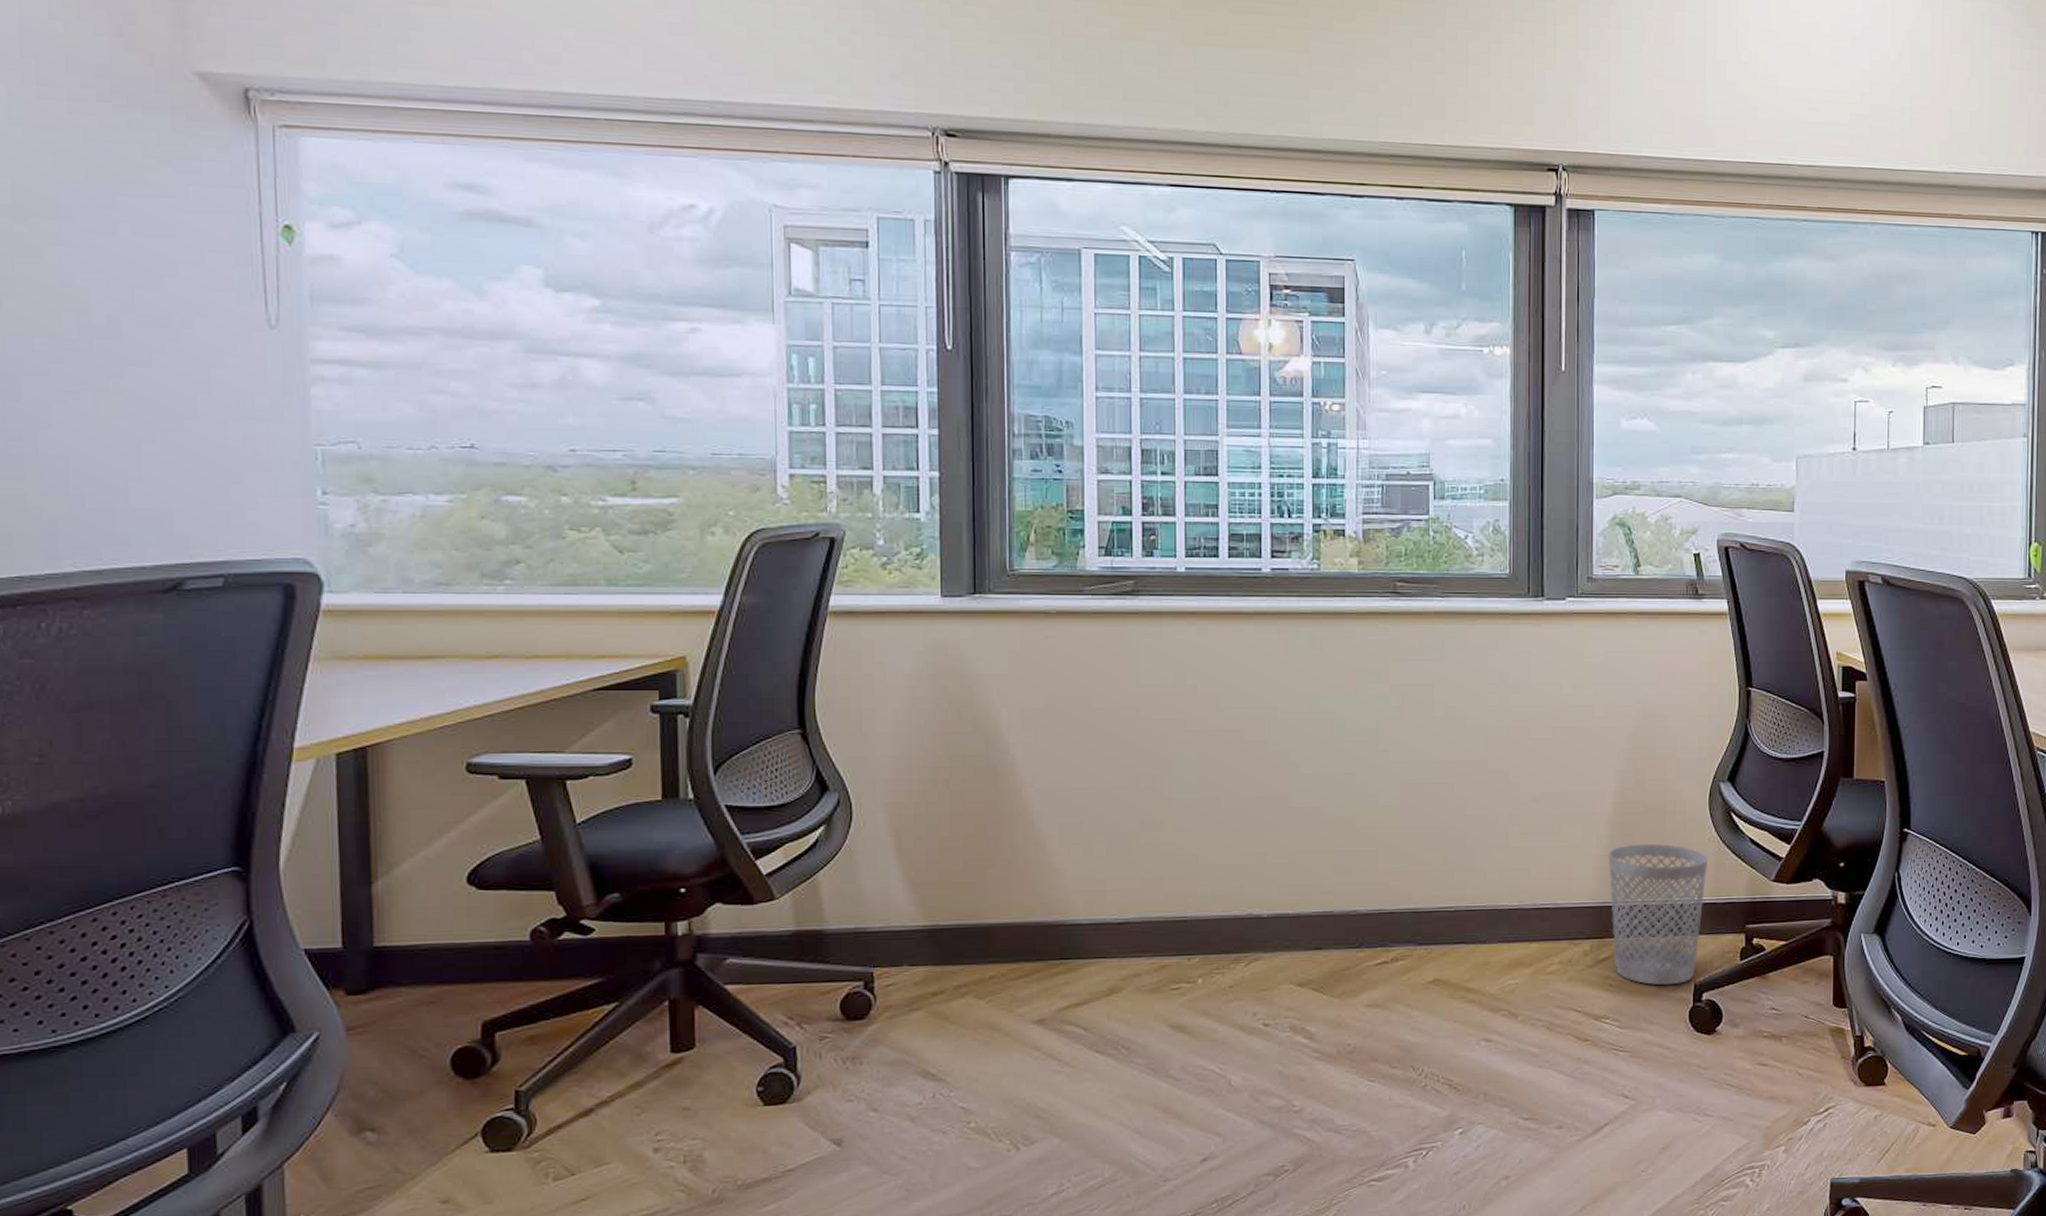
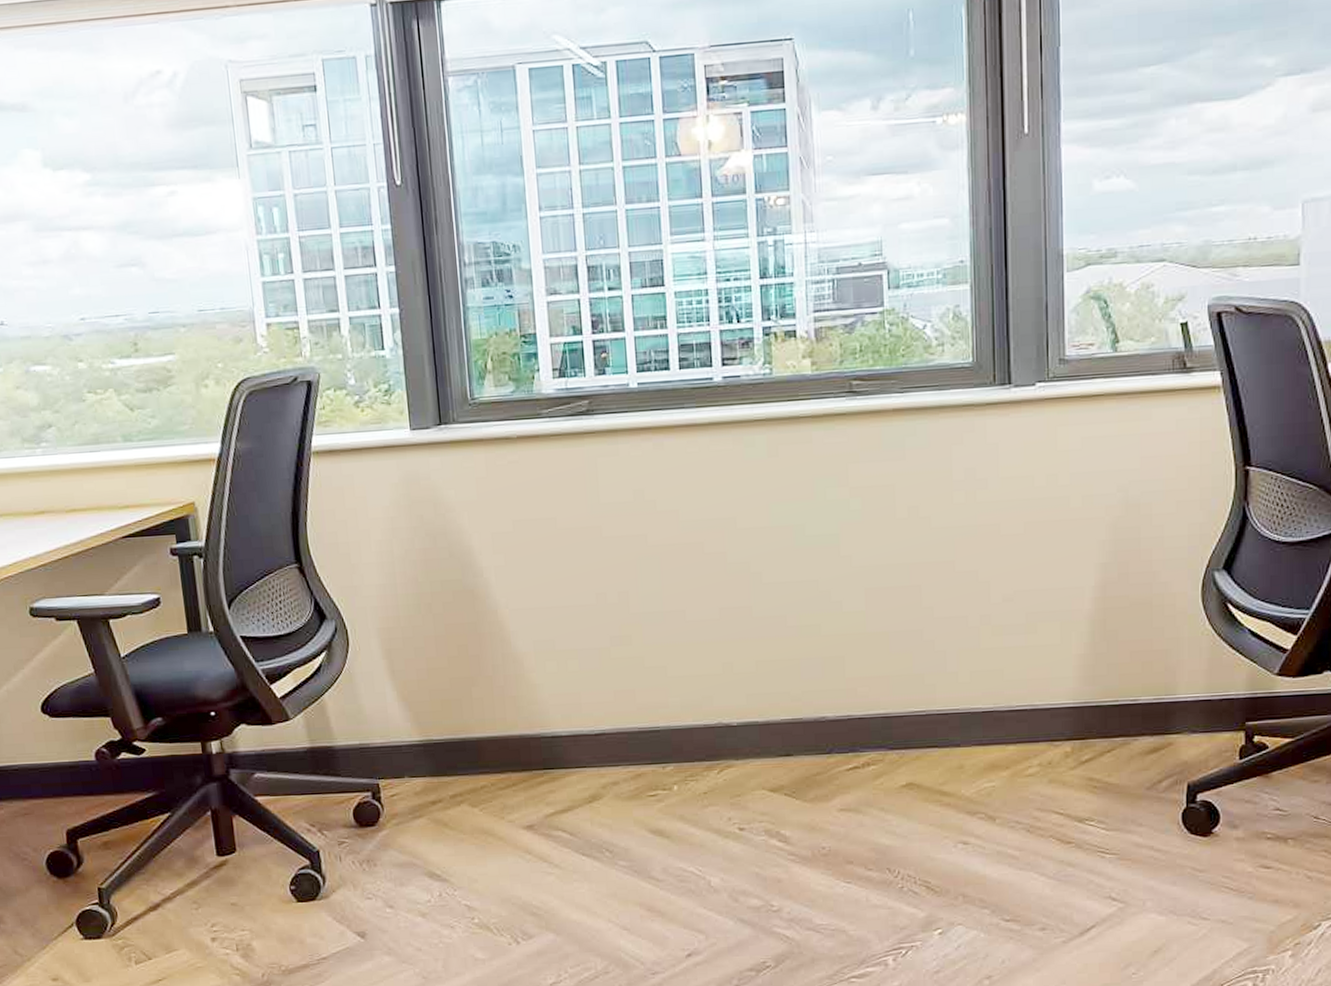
wastebasket: present [1608,843,1709,986] -> none [1089,639,1202,787]

